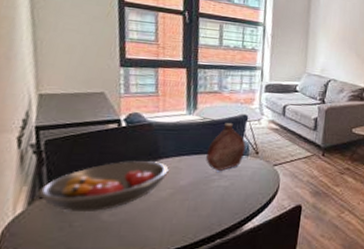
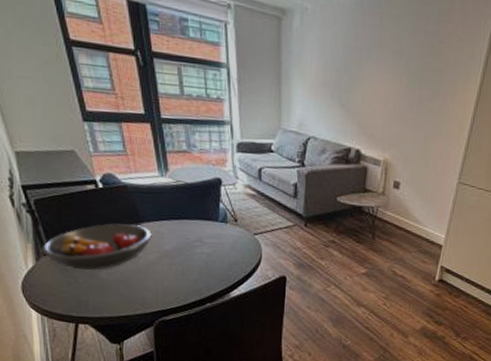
bottle: present [206,123,247,171] -> none [186,187,224,237]

